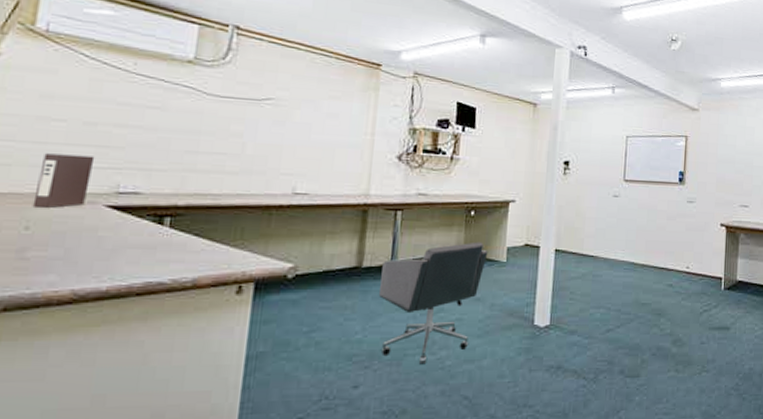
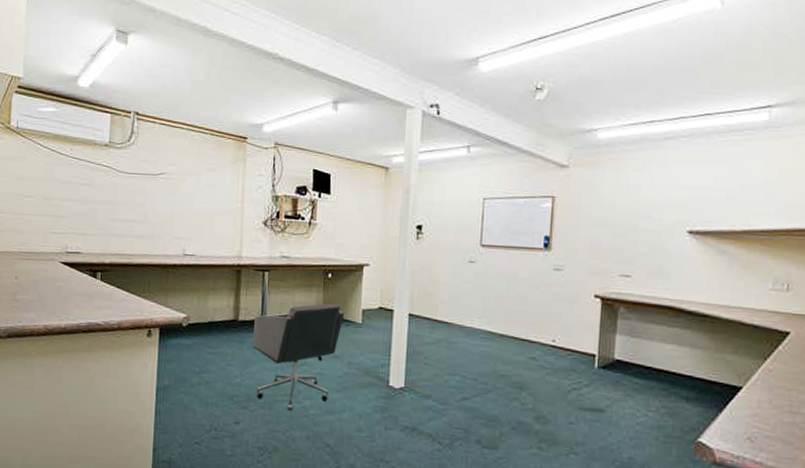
binder: present [32,153,95,208] -> none [18,222,52,263]

